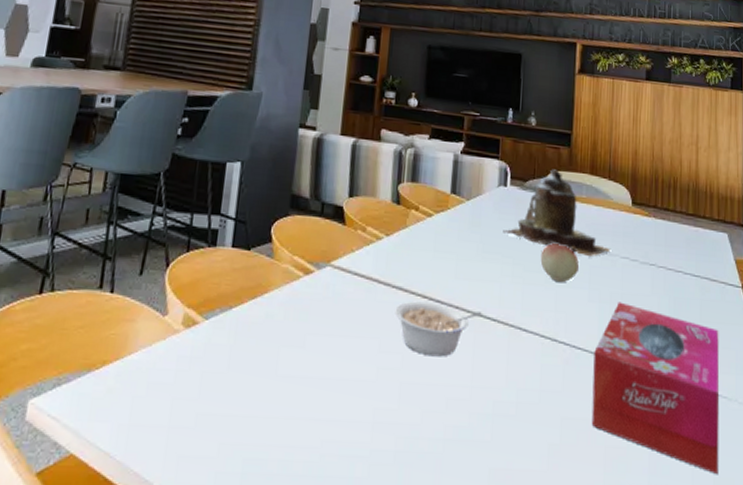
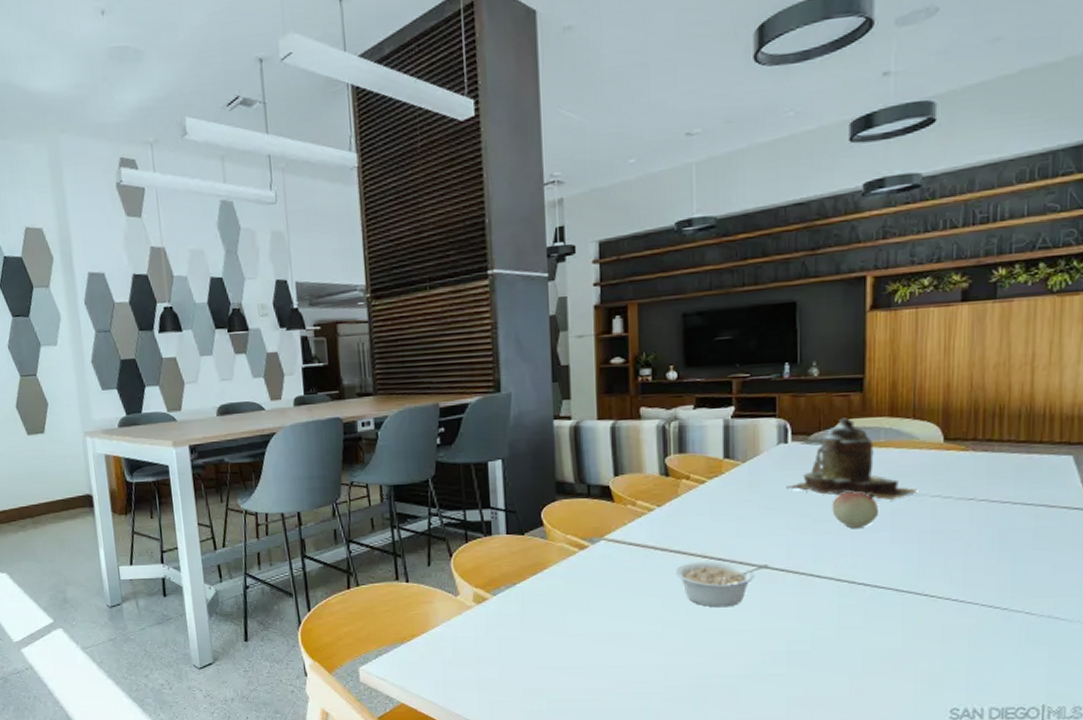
tissue box: present [591,302,720,475] -> none [898,539,1058,691]

